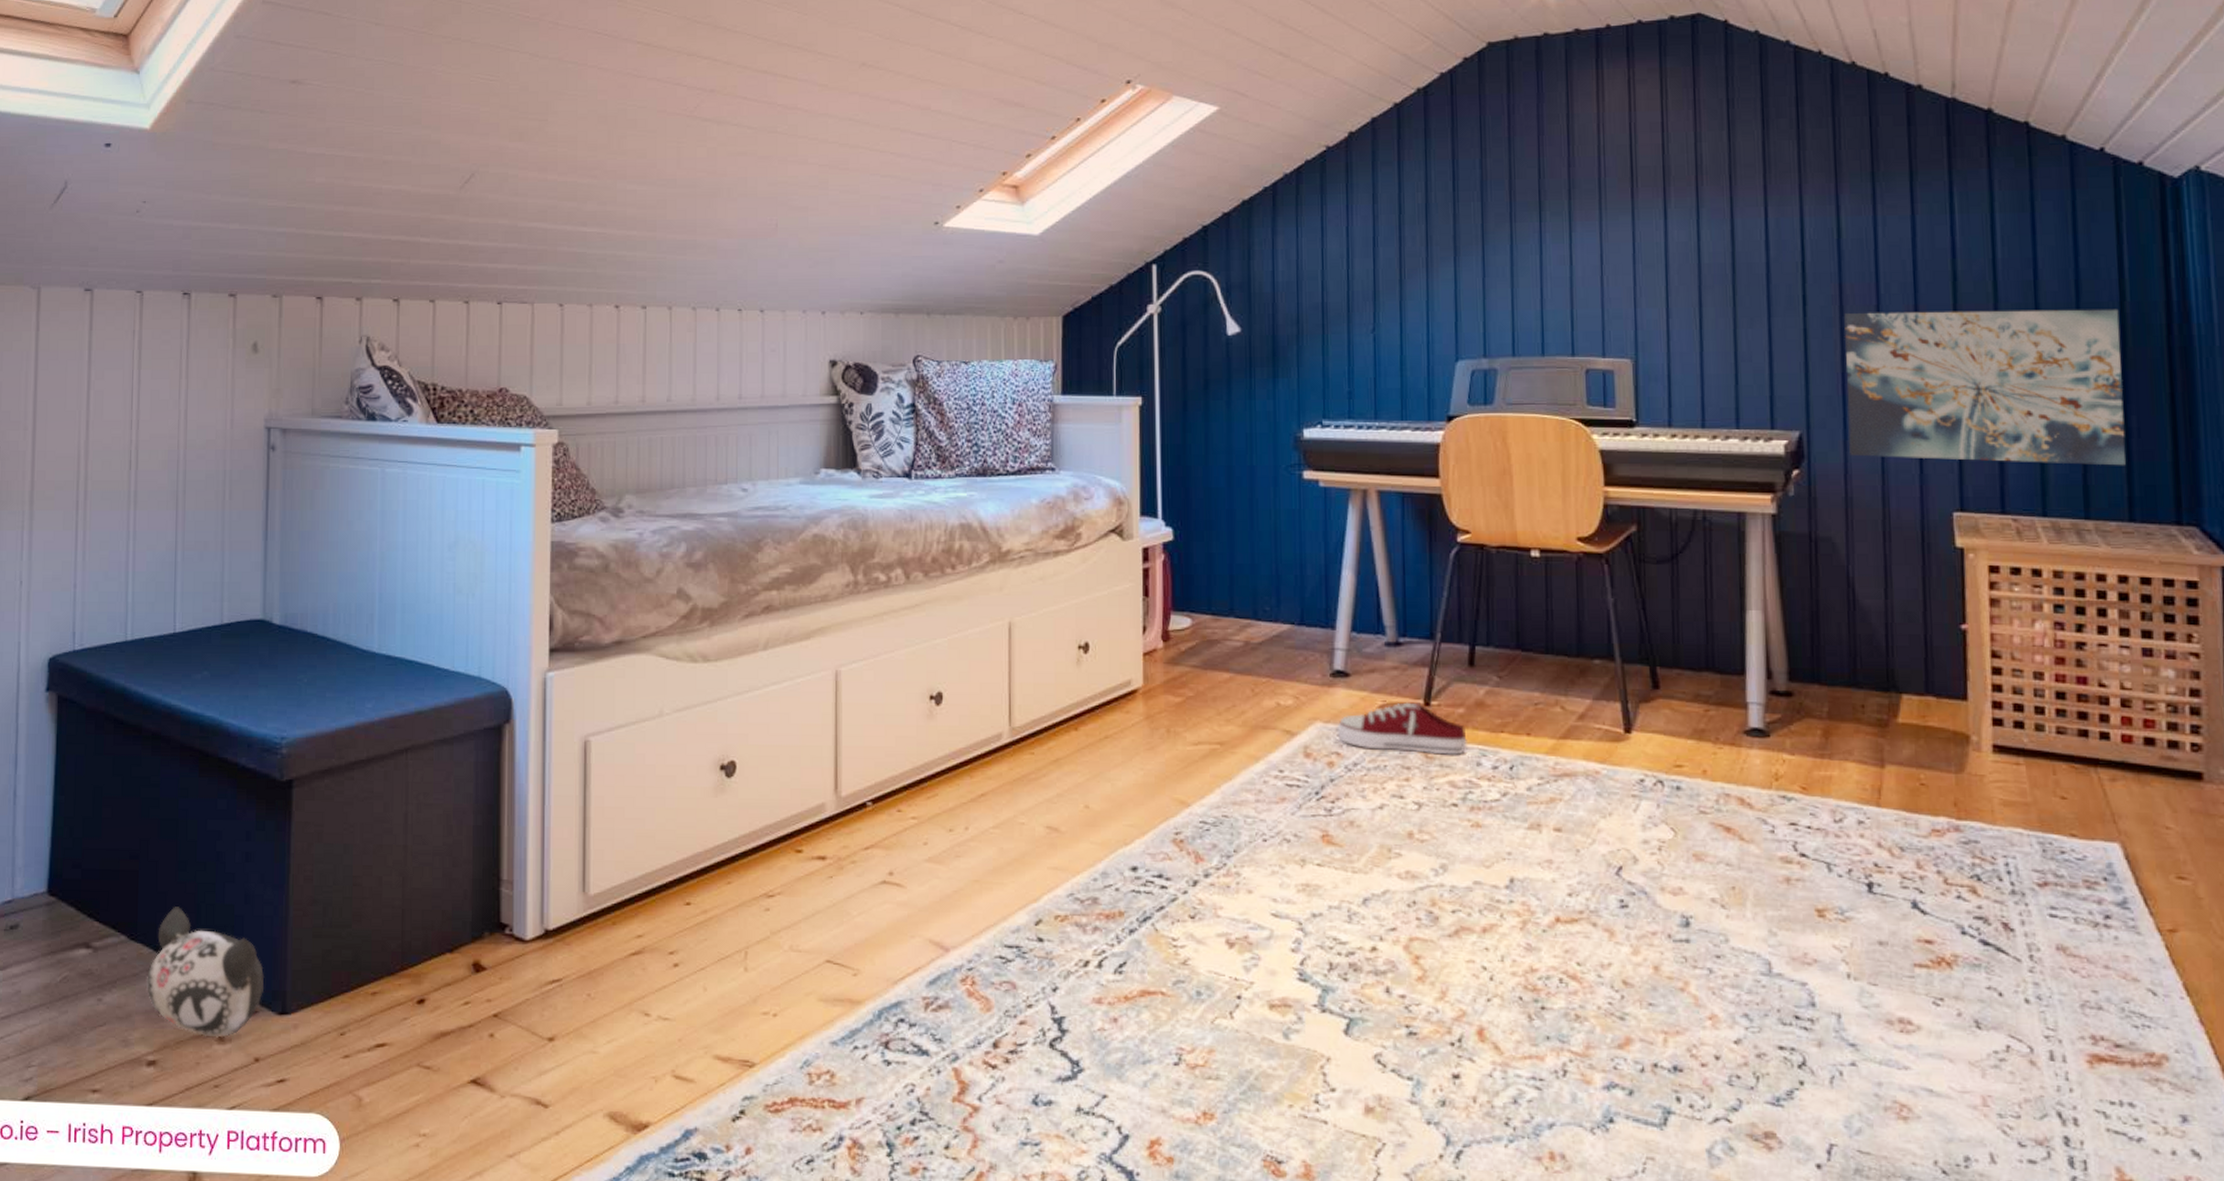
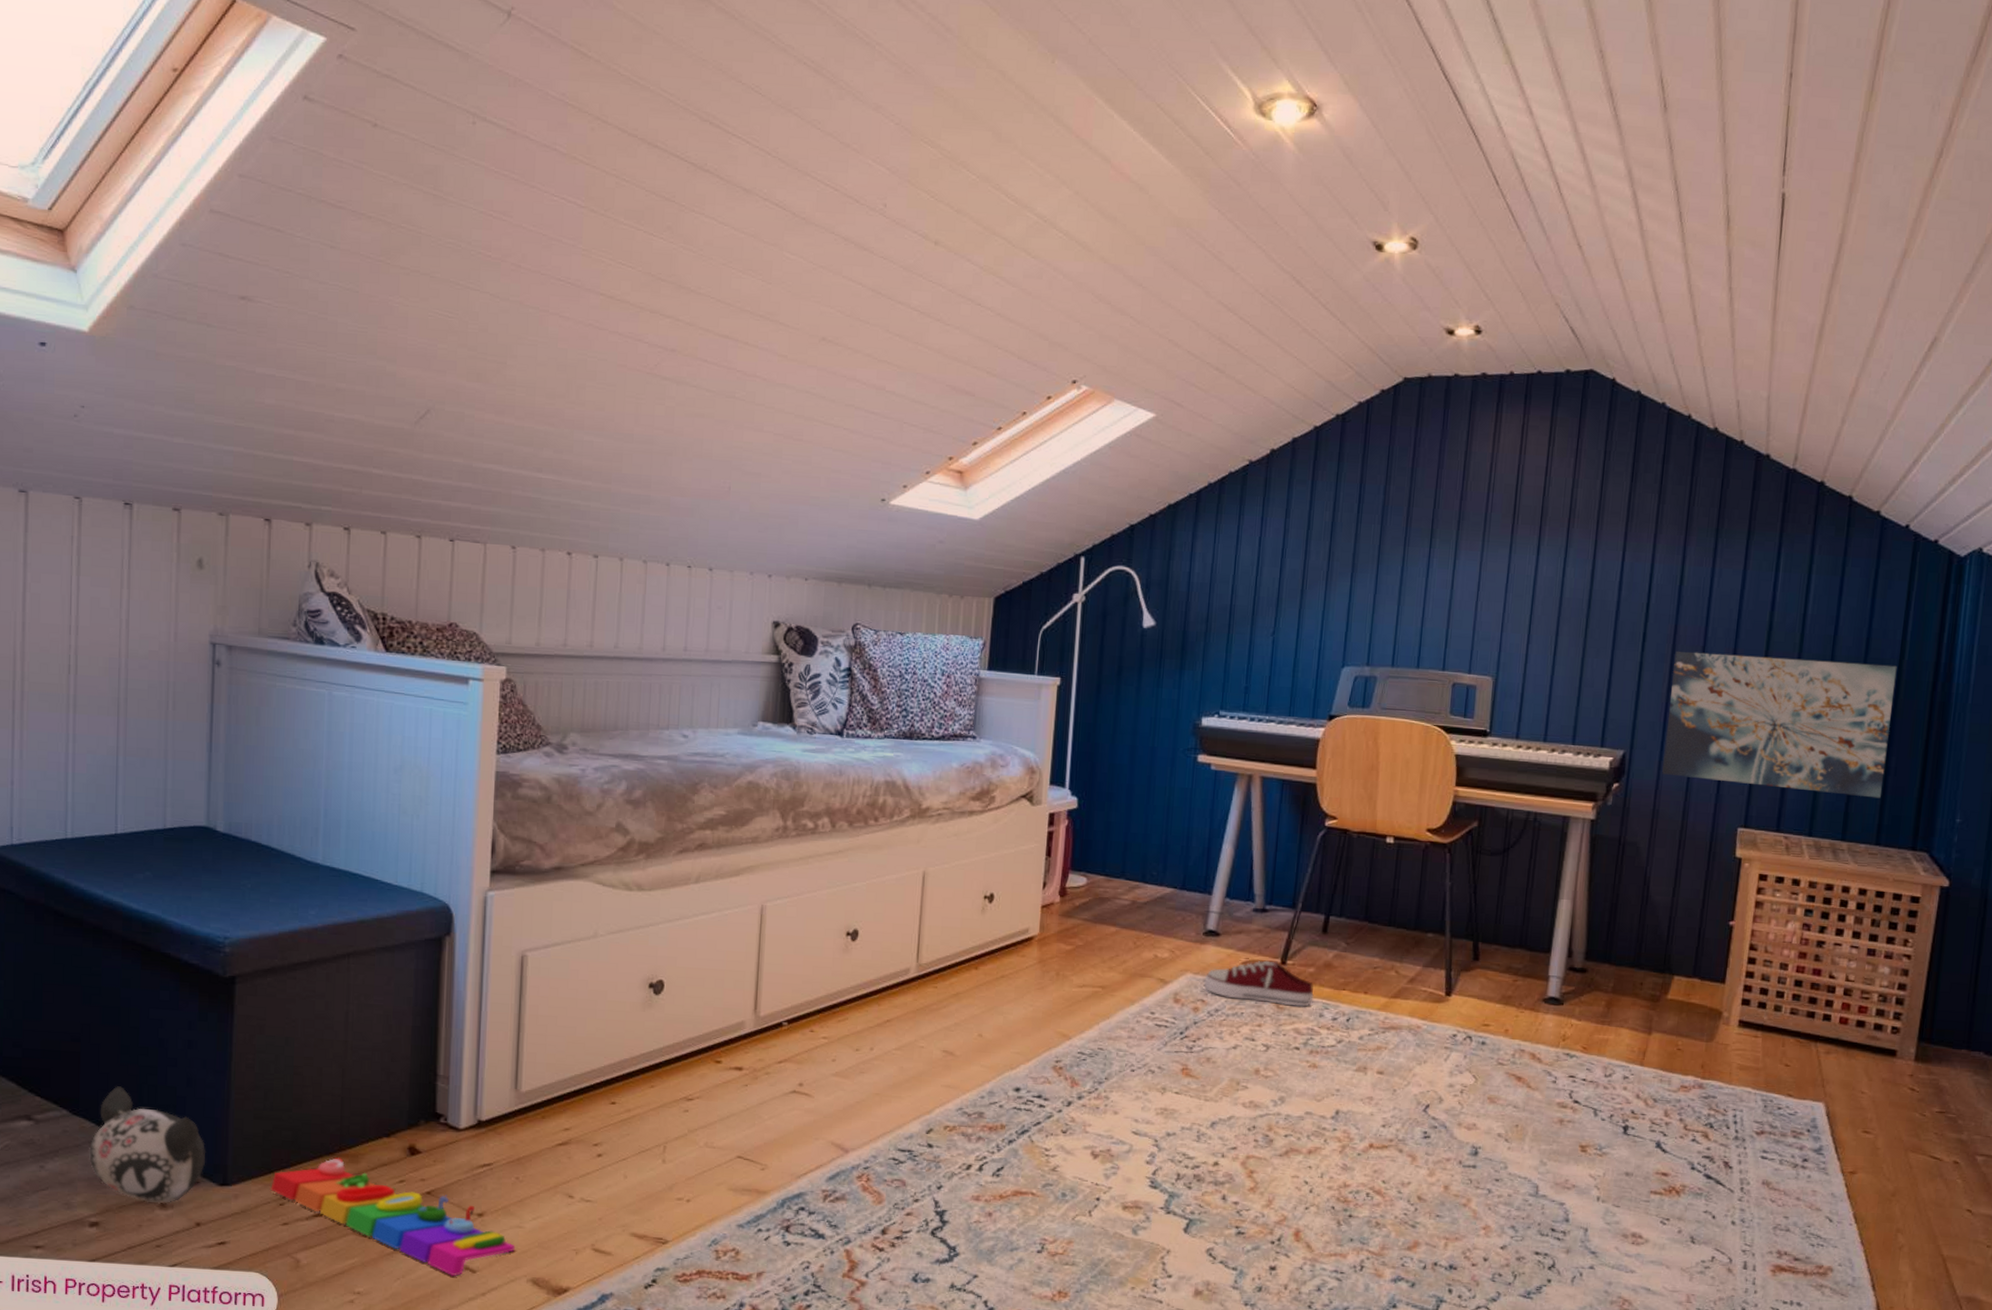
knob puzzle: none [331,978,589,1113] -> present [270,1157,515,1277]

